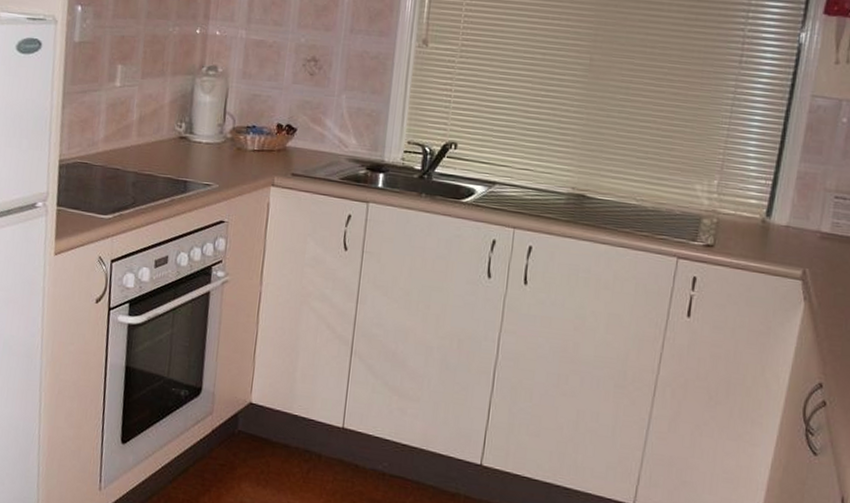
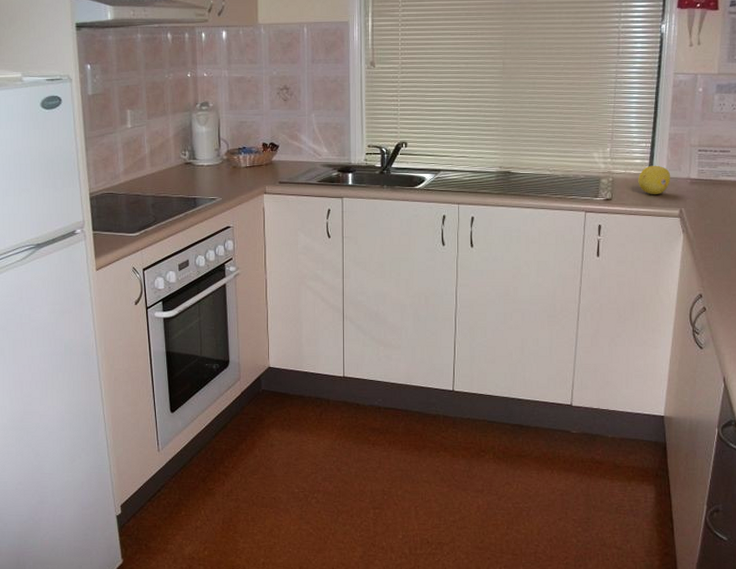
fruit: none [750,208,795,247] -> present [638,165,671,194]

